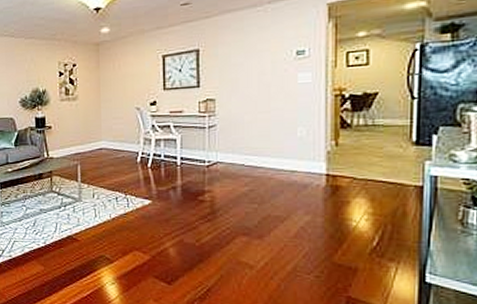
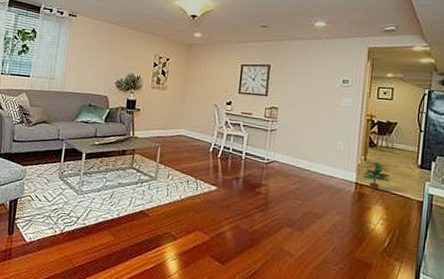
potted plant: none [336,145,374,180] -> present [363,161,390,190]

